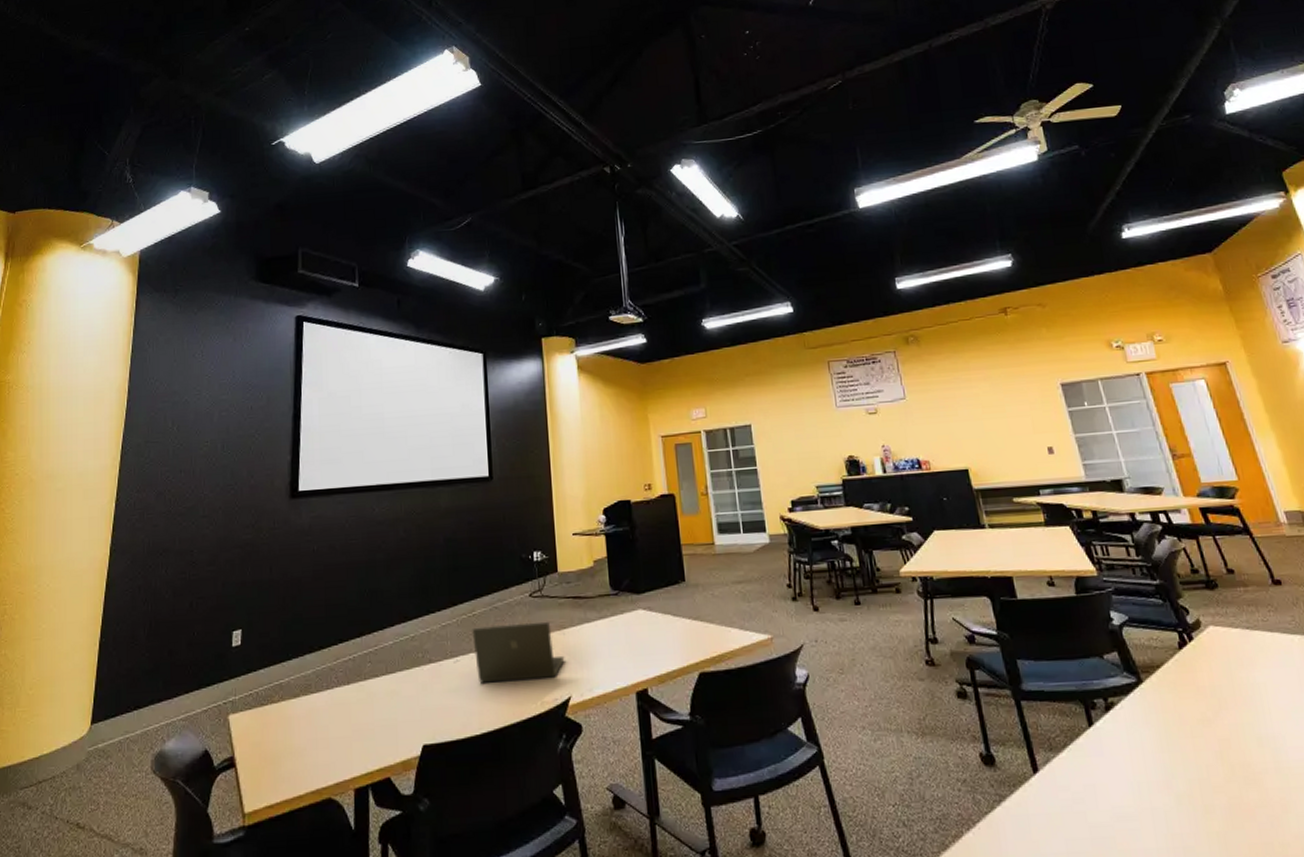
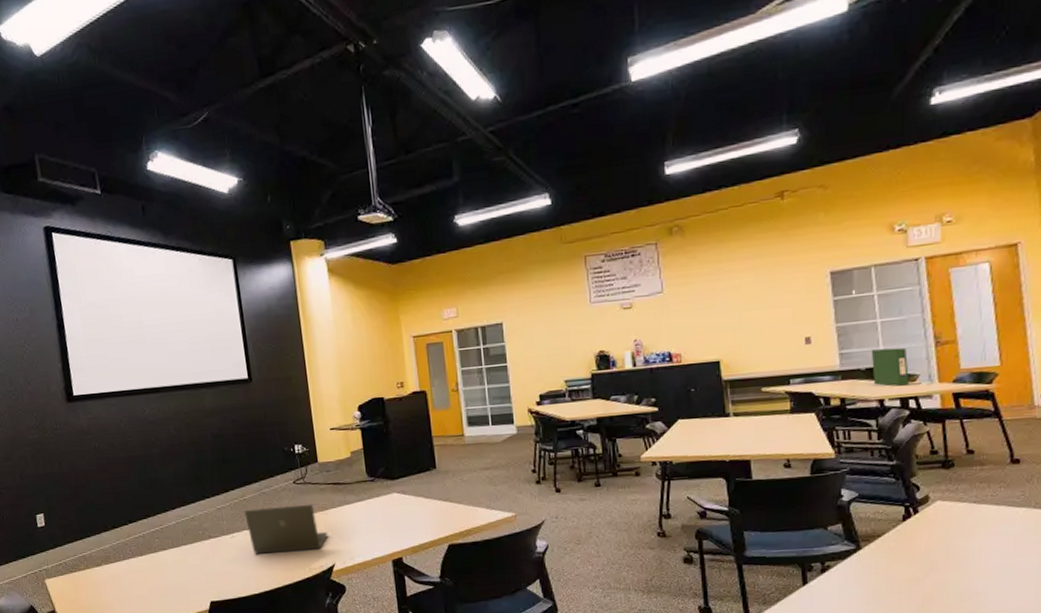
binder: none [1112,460,1155,499] -> present [871,347,909,386]

